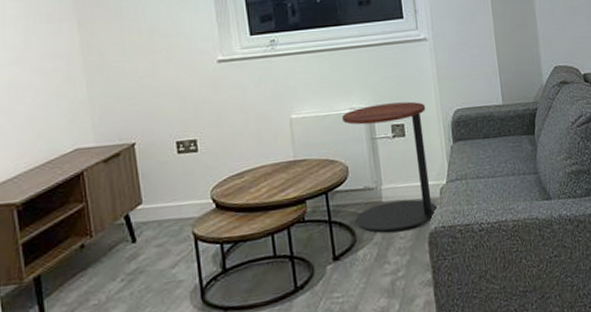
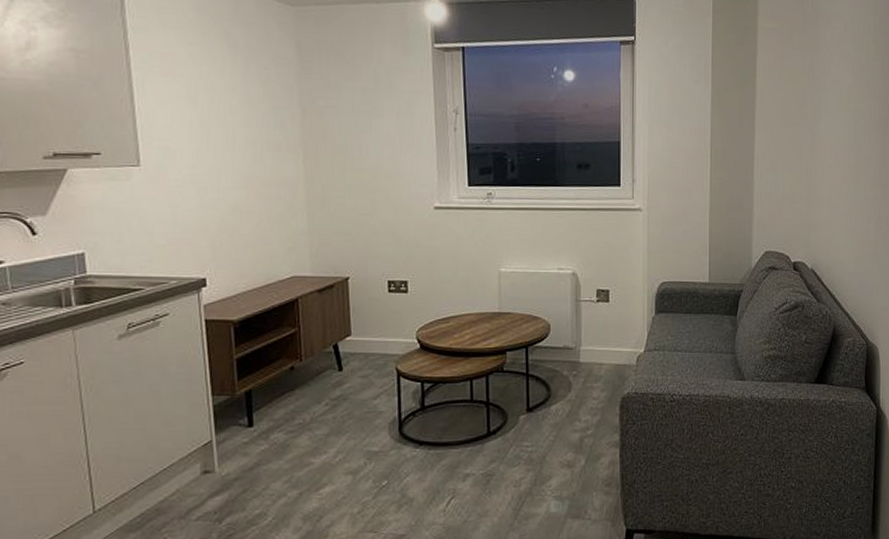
side table: present [342,101,438,232] -> none [550,268,633,391]

